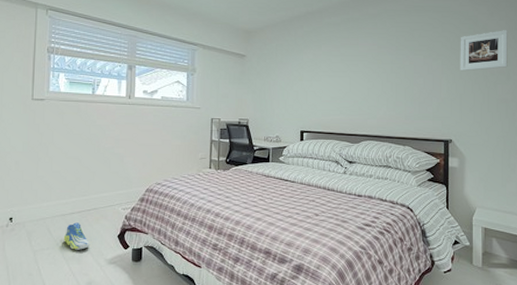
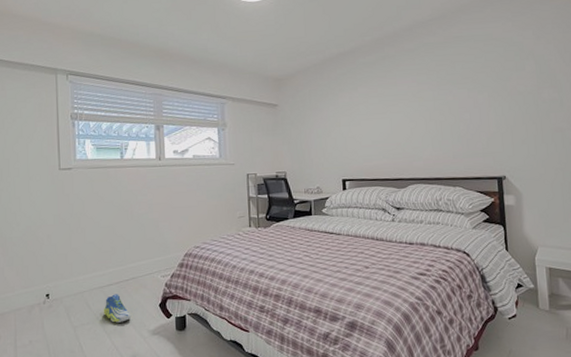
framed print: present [460,30,508,71] -> none [506,54,560,102]

